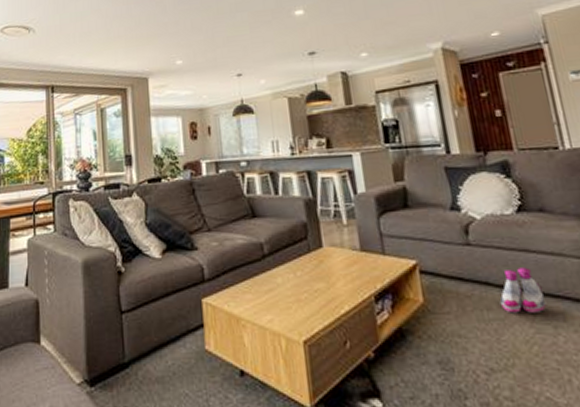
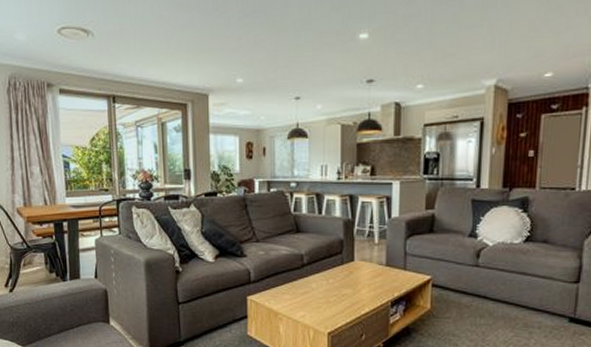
boots: present [499,267,547,313] -> none [491,287,529,321]

